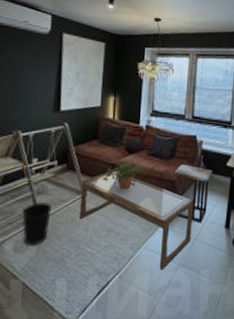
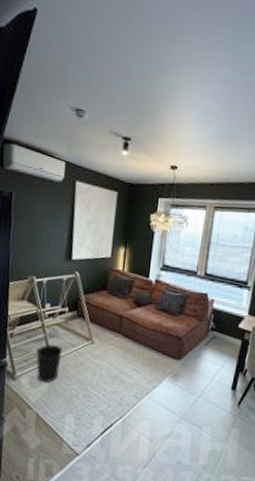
coffee table: present [79,170,194,271] -> none [87,321,201,421]
potted plant: present [103,161,144,190] -> none [110,313,151,341]
side table: present [173,164,213,223] -> none [181,321,223,382]

